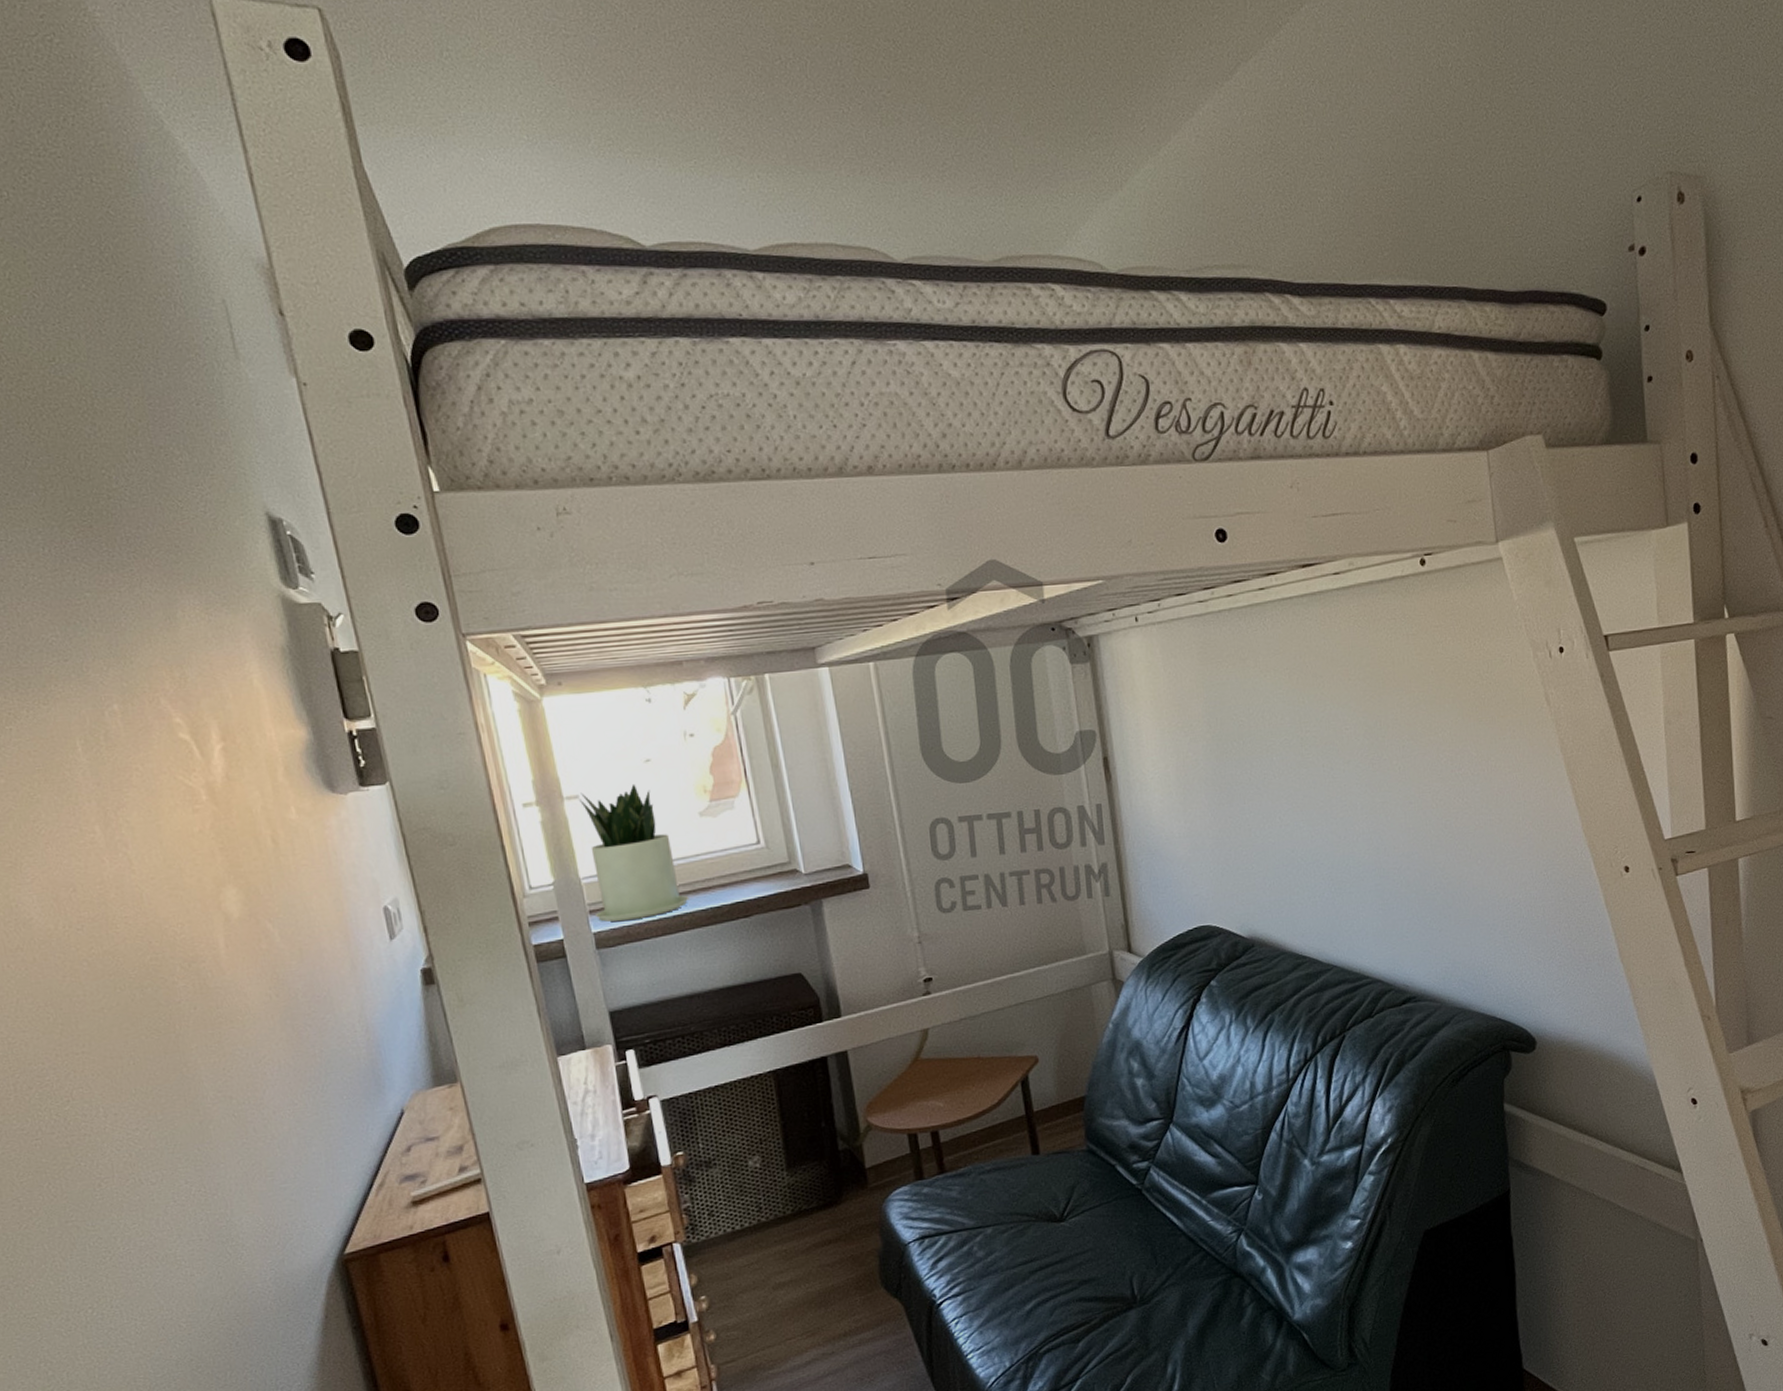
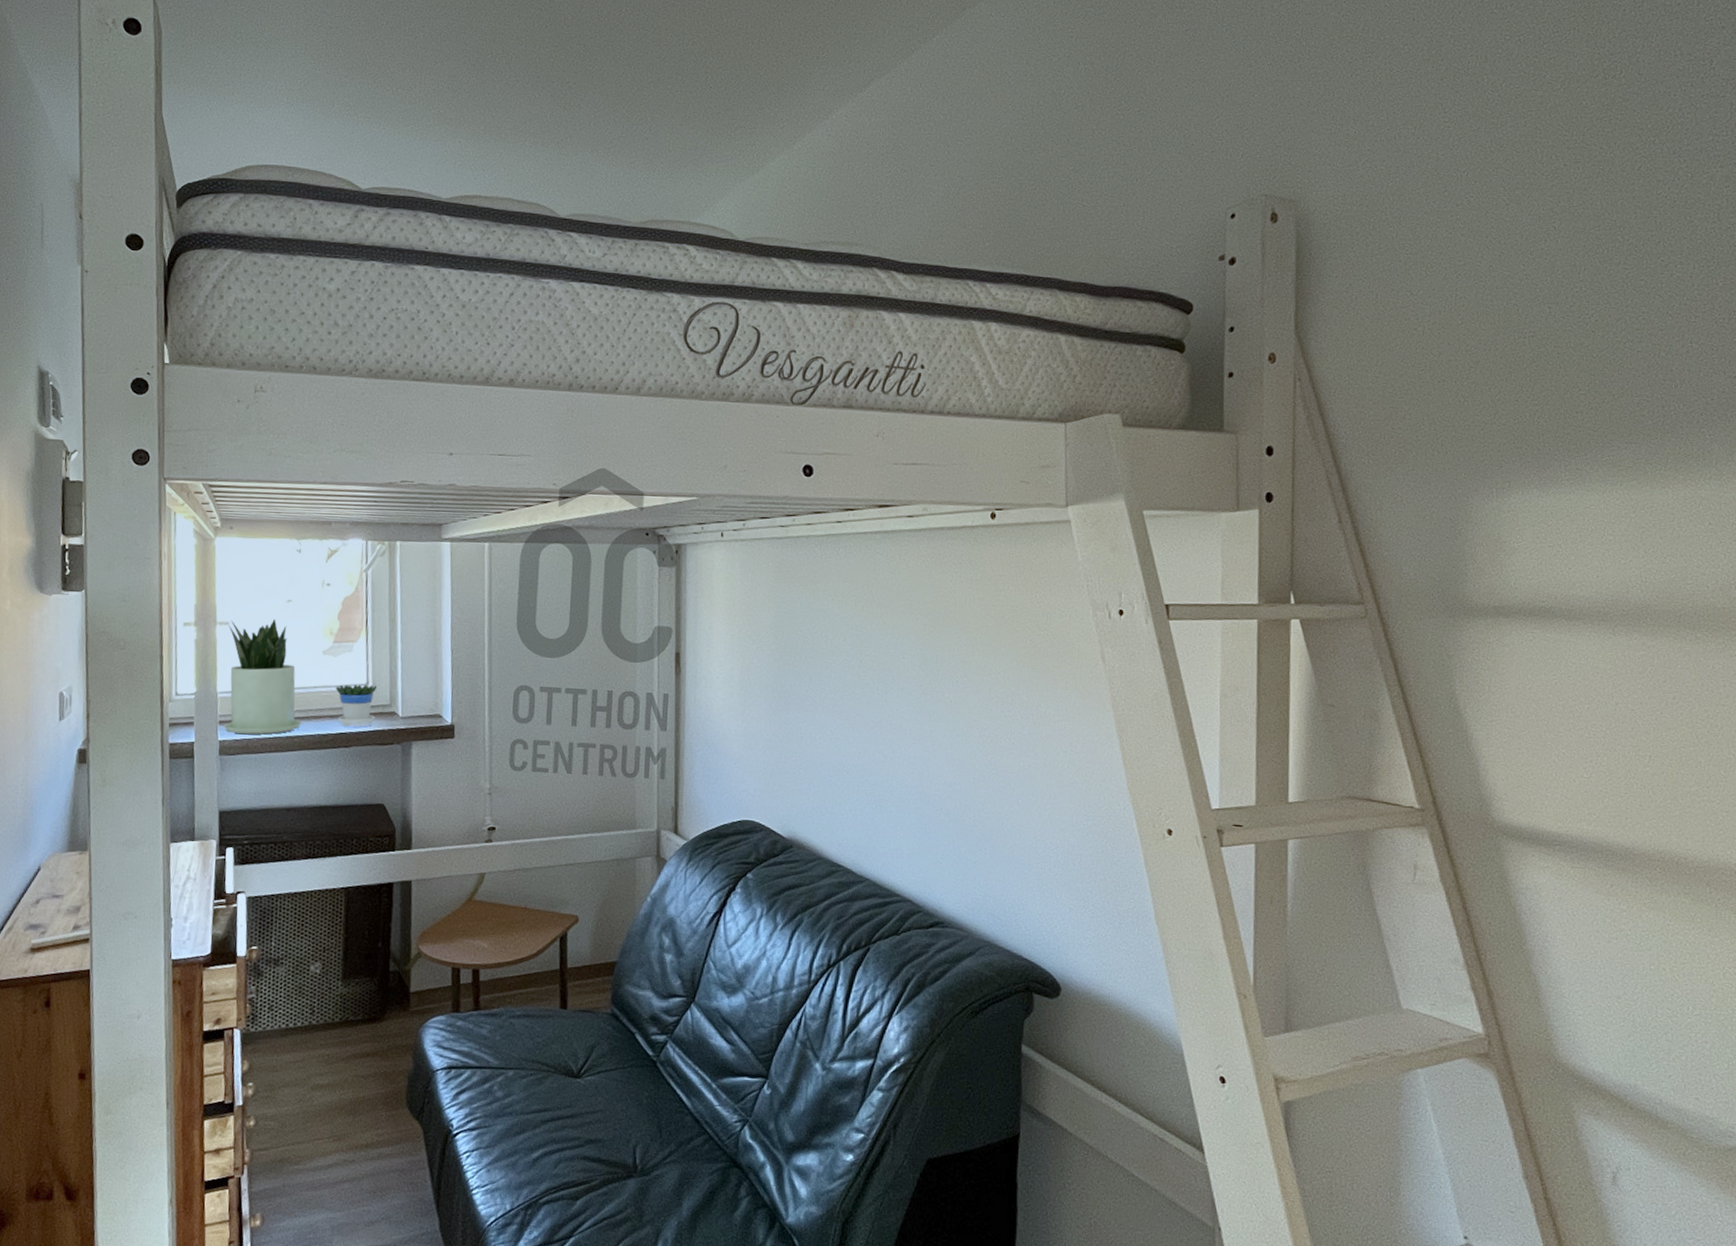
flowerpot: none [722,842,774,896] -> present [336,684,377,728]

